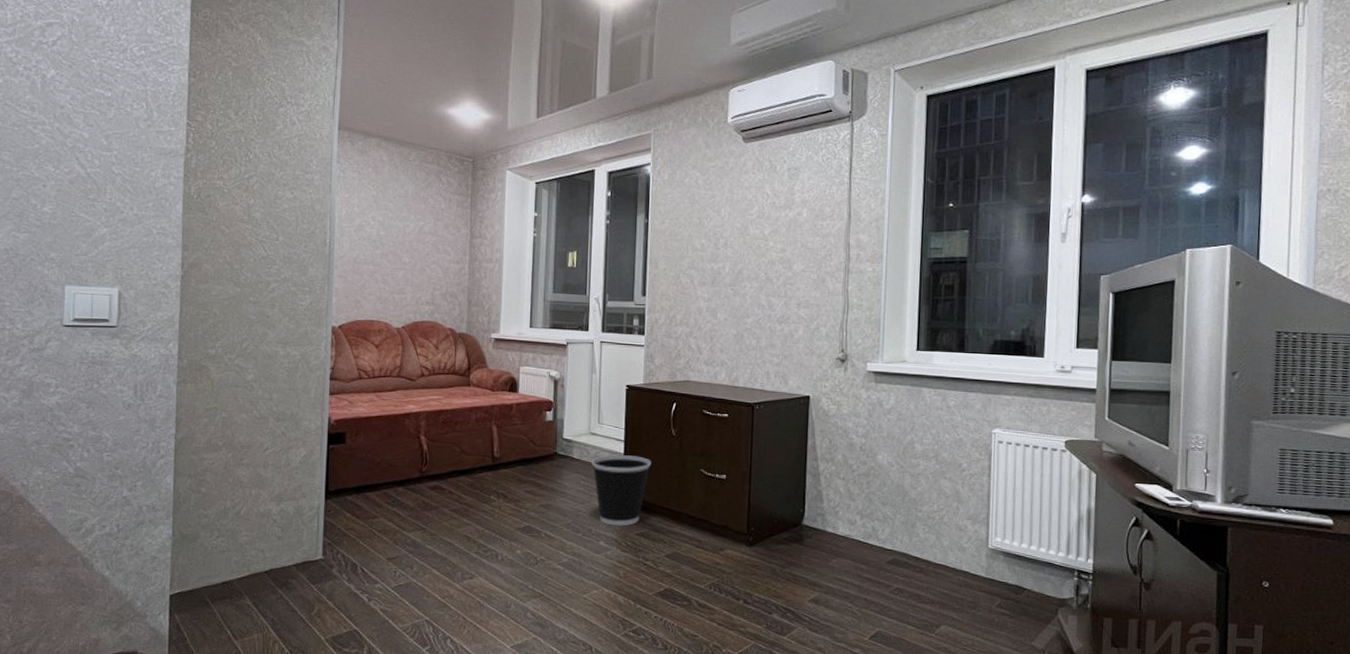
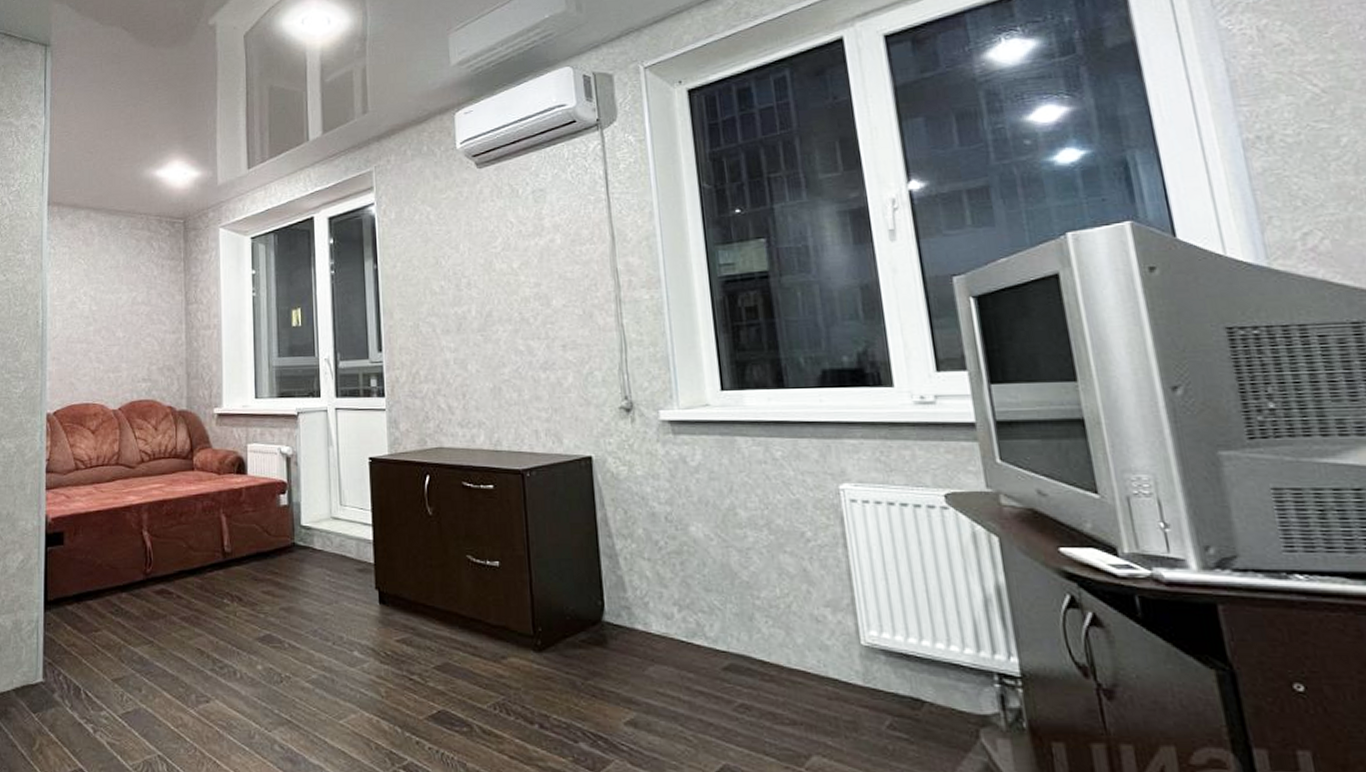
wastebasket: present [591,455,651,526] -> none [336,542,406,631]

